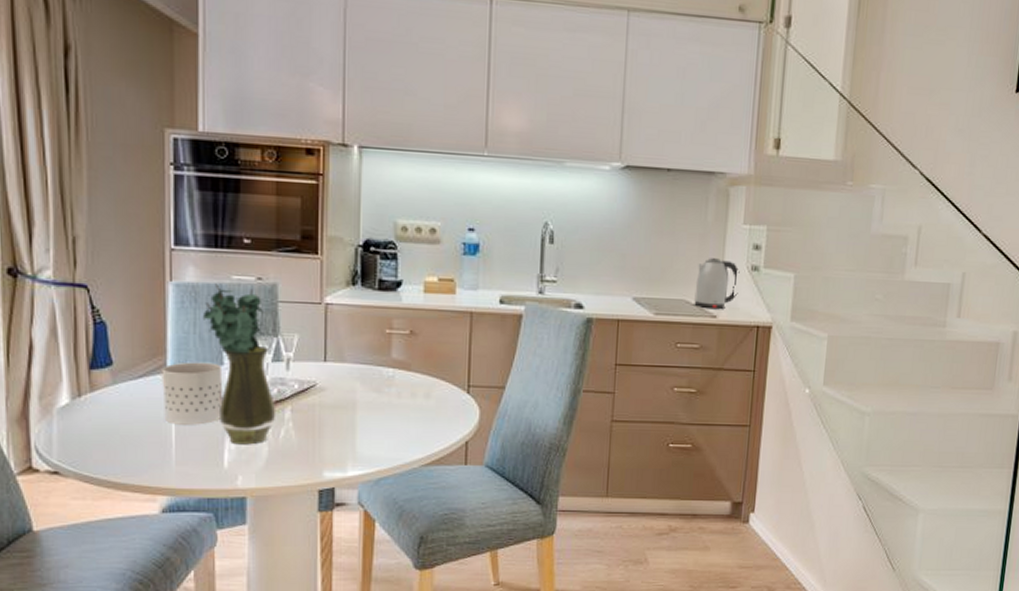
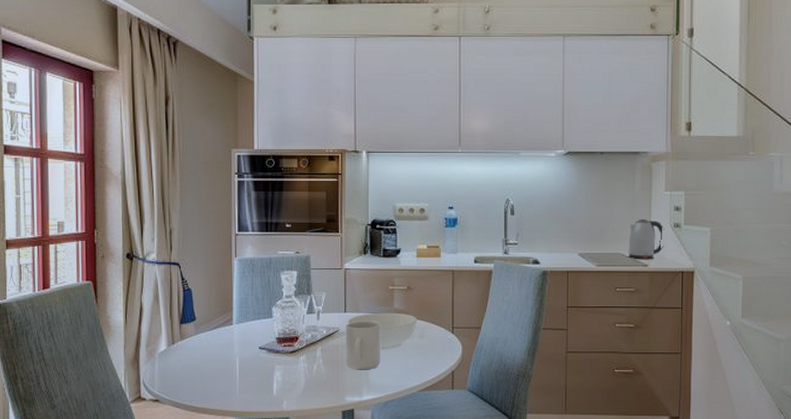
mug: present [161,362,223,425] -> none [229,316,272,363]
vase: present [202,283,276,445] -> none [257,258,311,377]
cup: none [325,373,373,438] -> present [346,321,381,370]
bowl: none [329,363,422,412] -> present [348,312,417,350]

